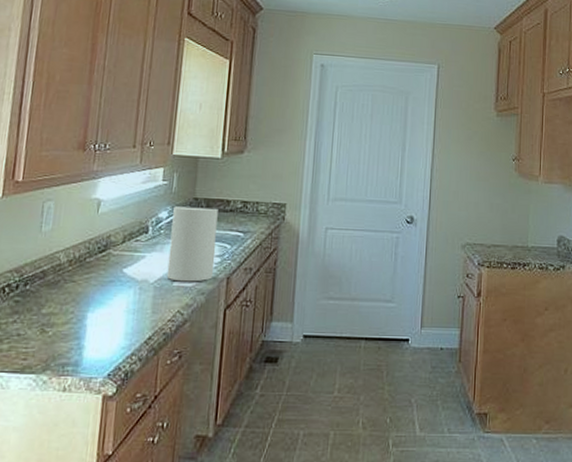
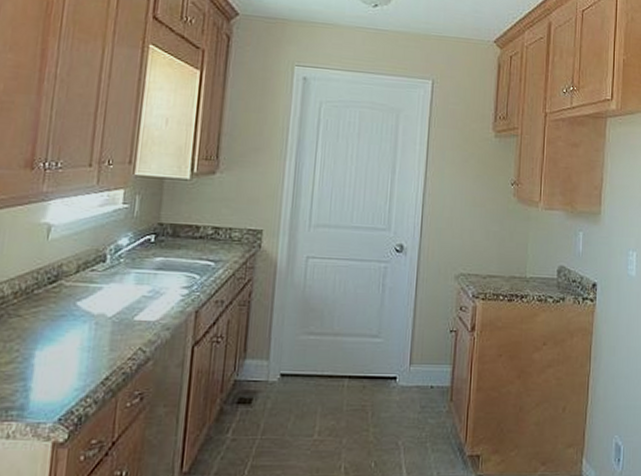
utensil holder: present [166,206,218,282] -> none [126,232,186,316]

